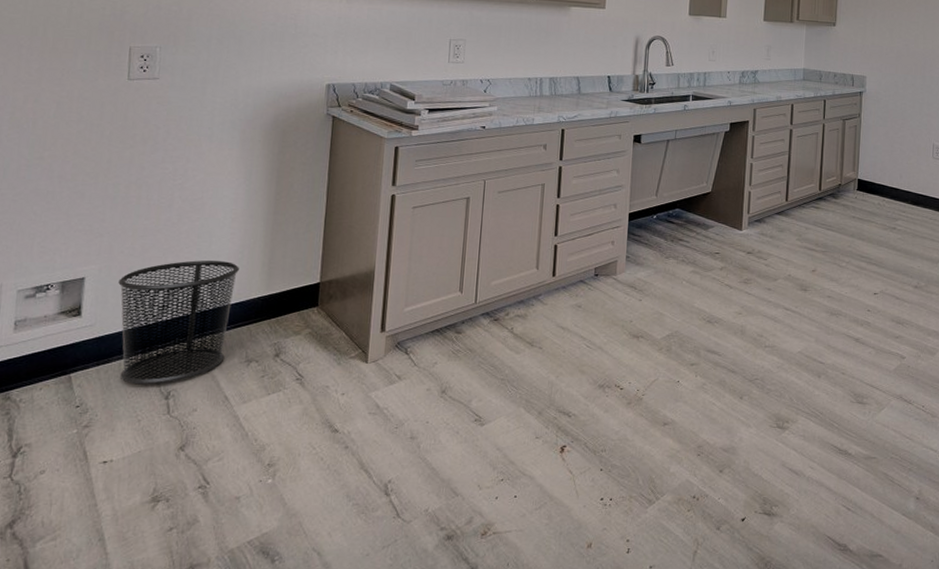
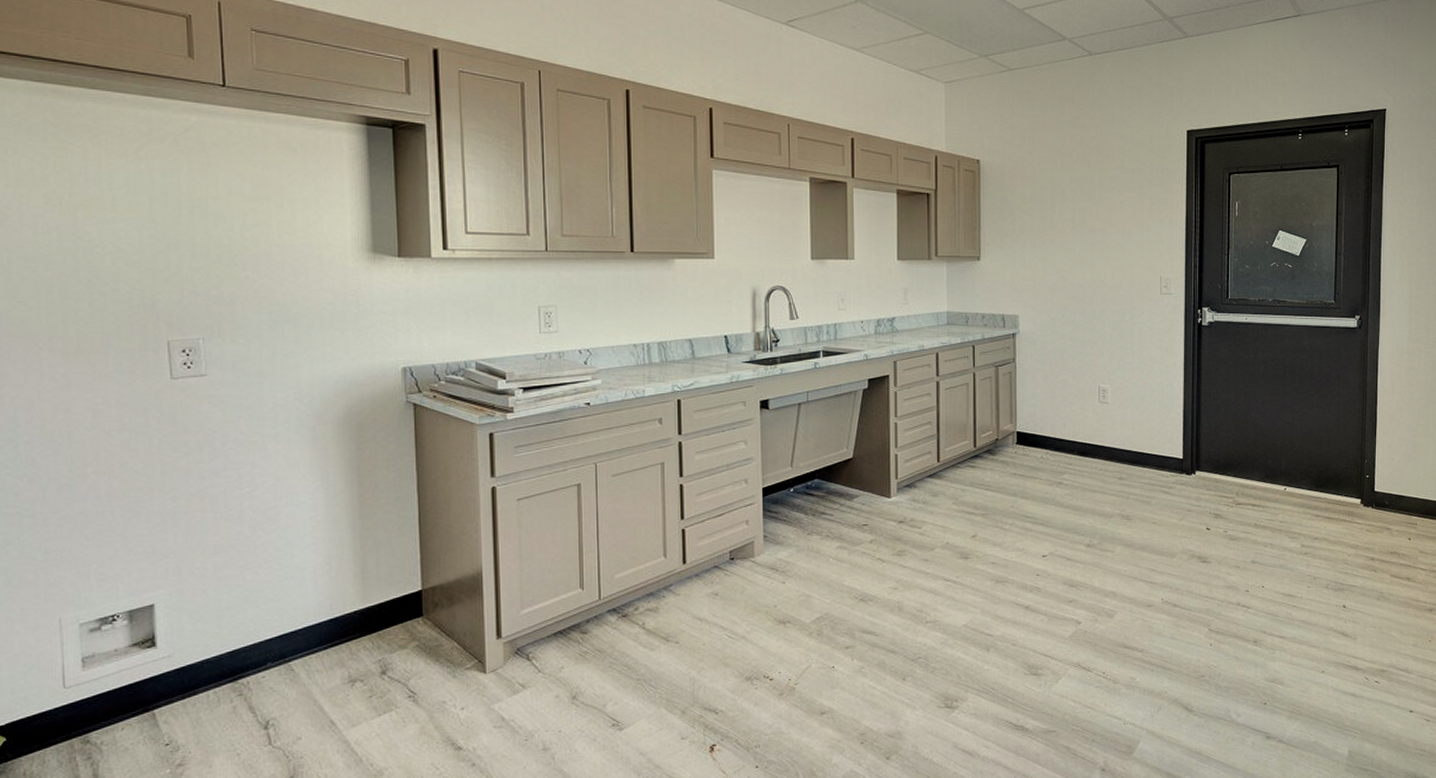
waste bin: present [118,260,239,385] -> none [193,574,328,716]

